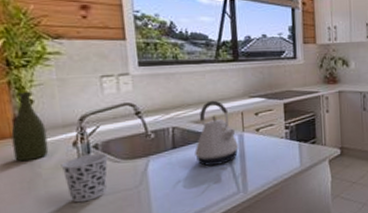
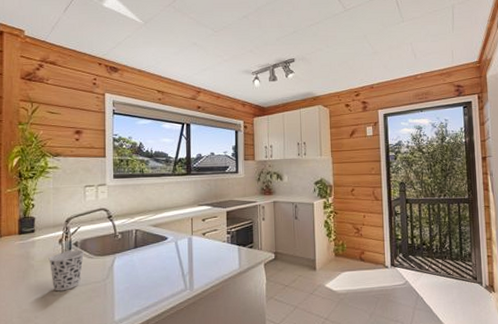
bottle: present [11,92,49,162] -> none [16,198,41,255]
kettle: present [195,100,239,166] -> none [152,207,188,264]

